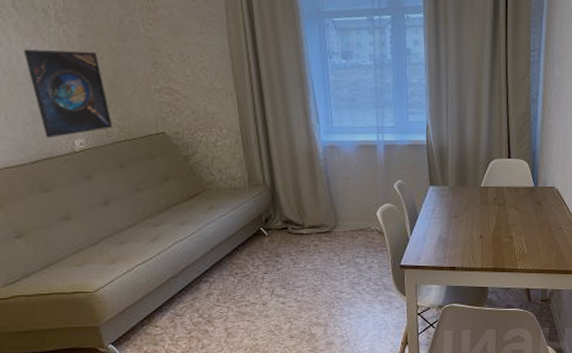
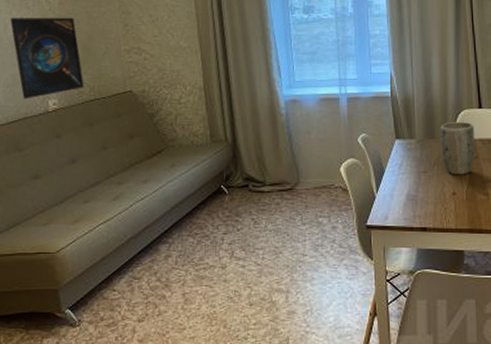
plant pot: none [472,170,503,220] -> present [441,121,475,175]

